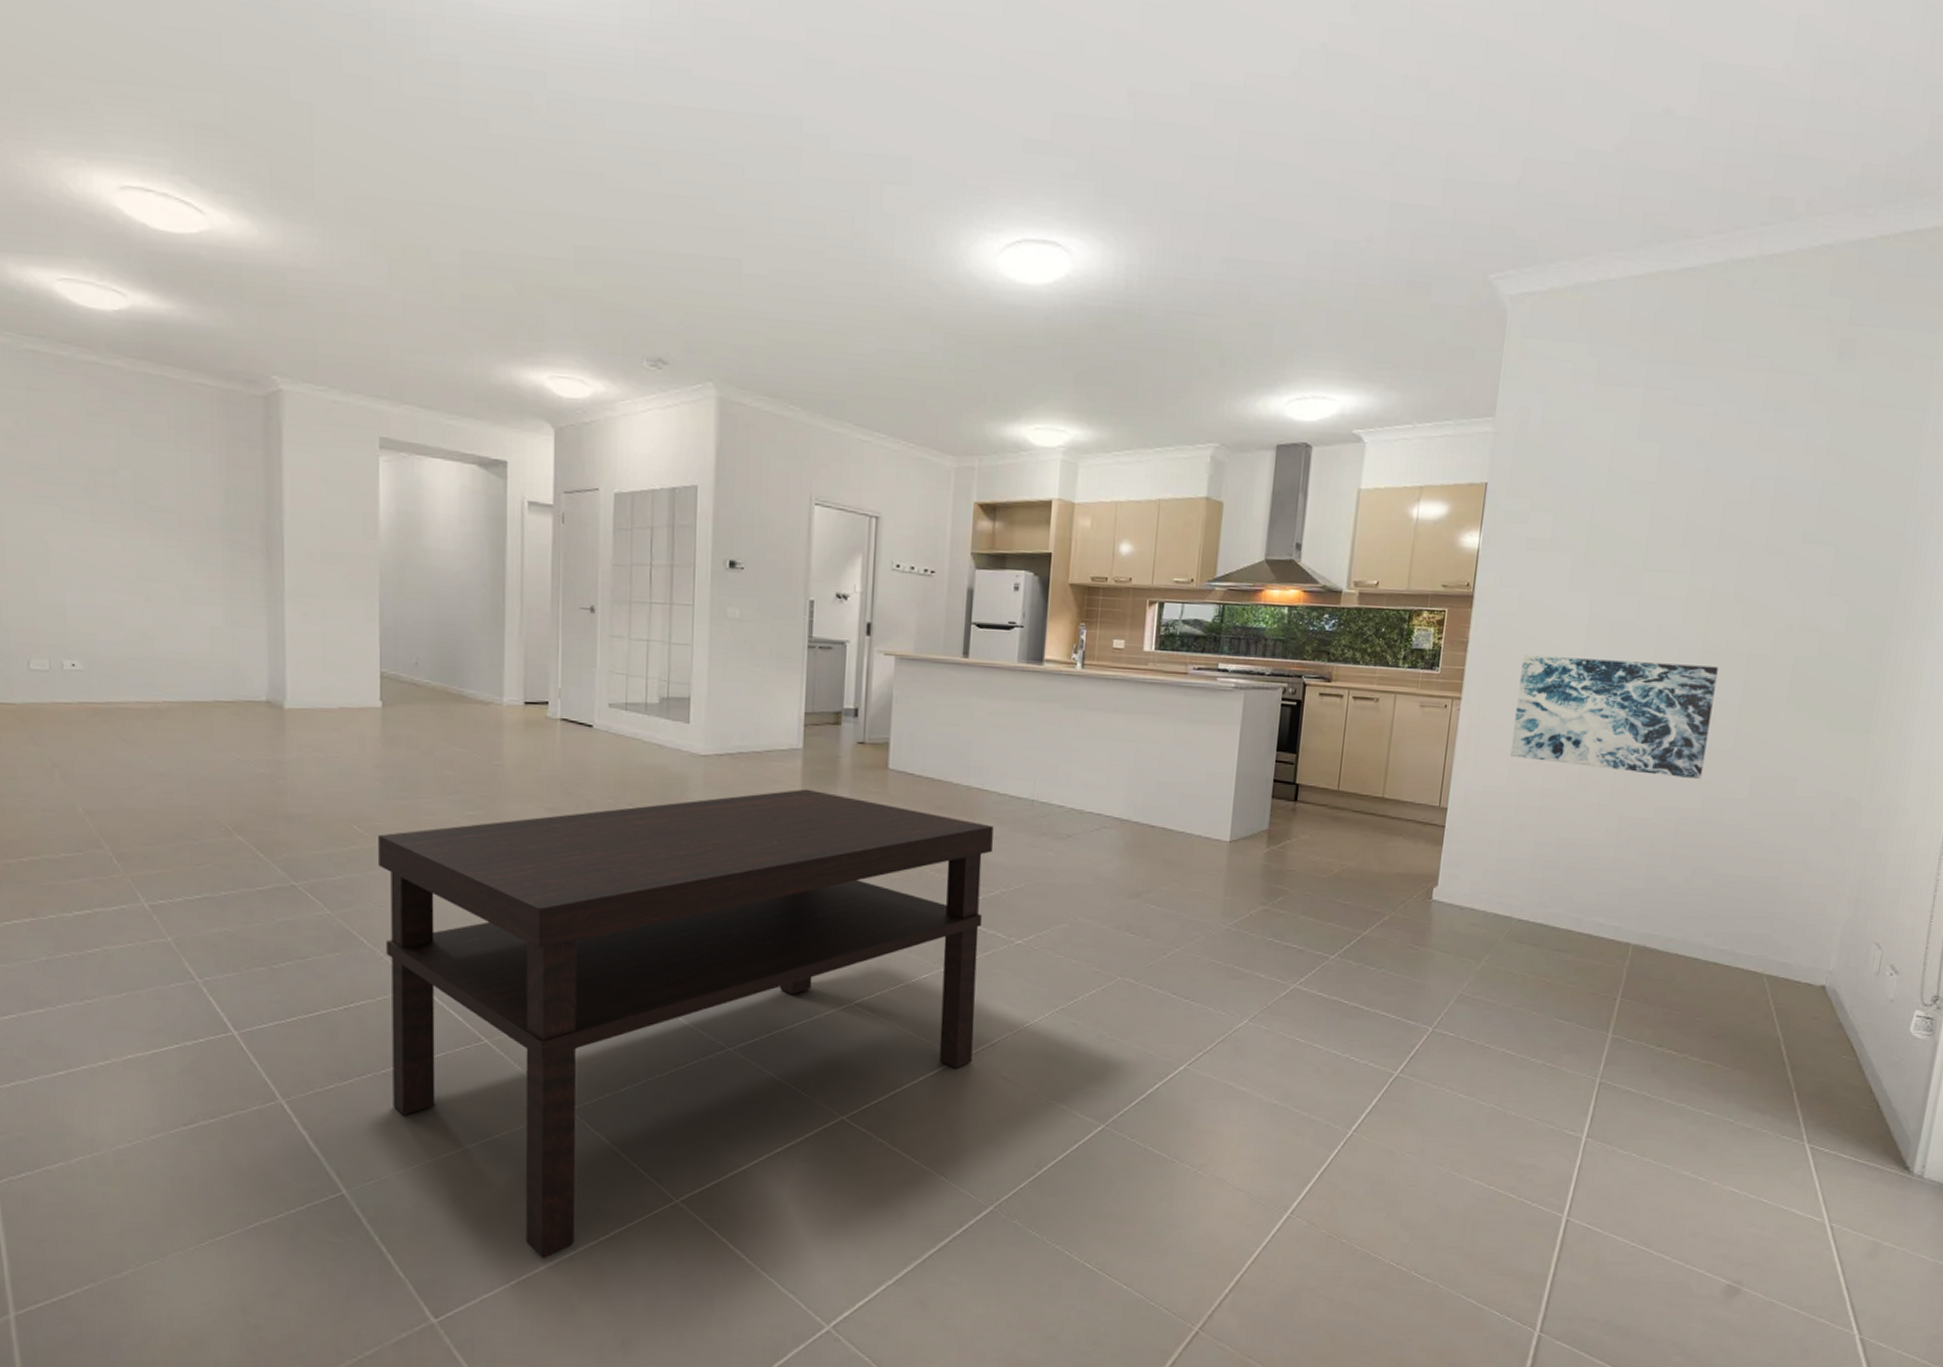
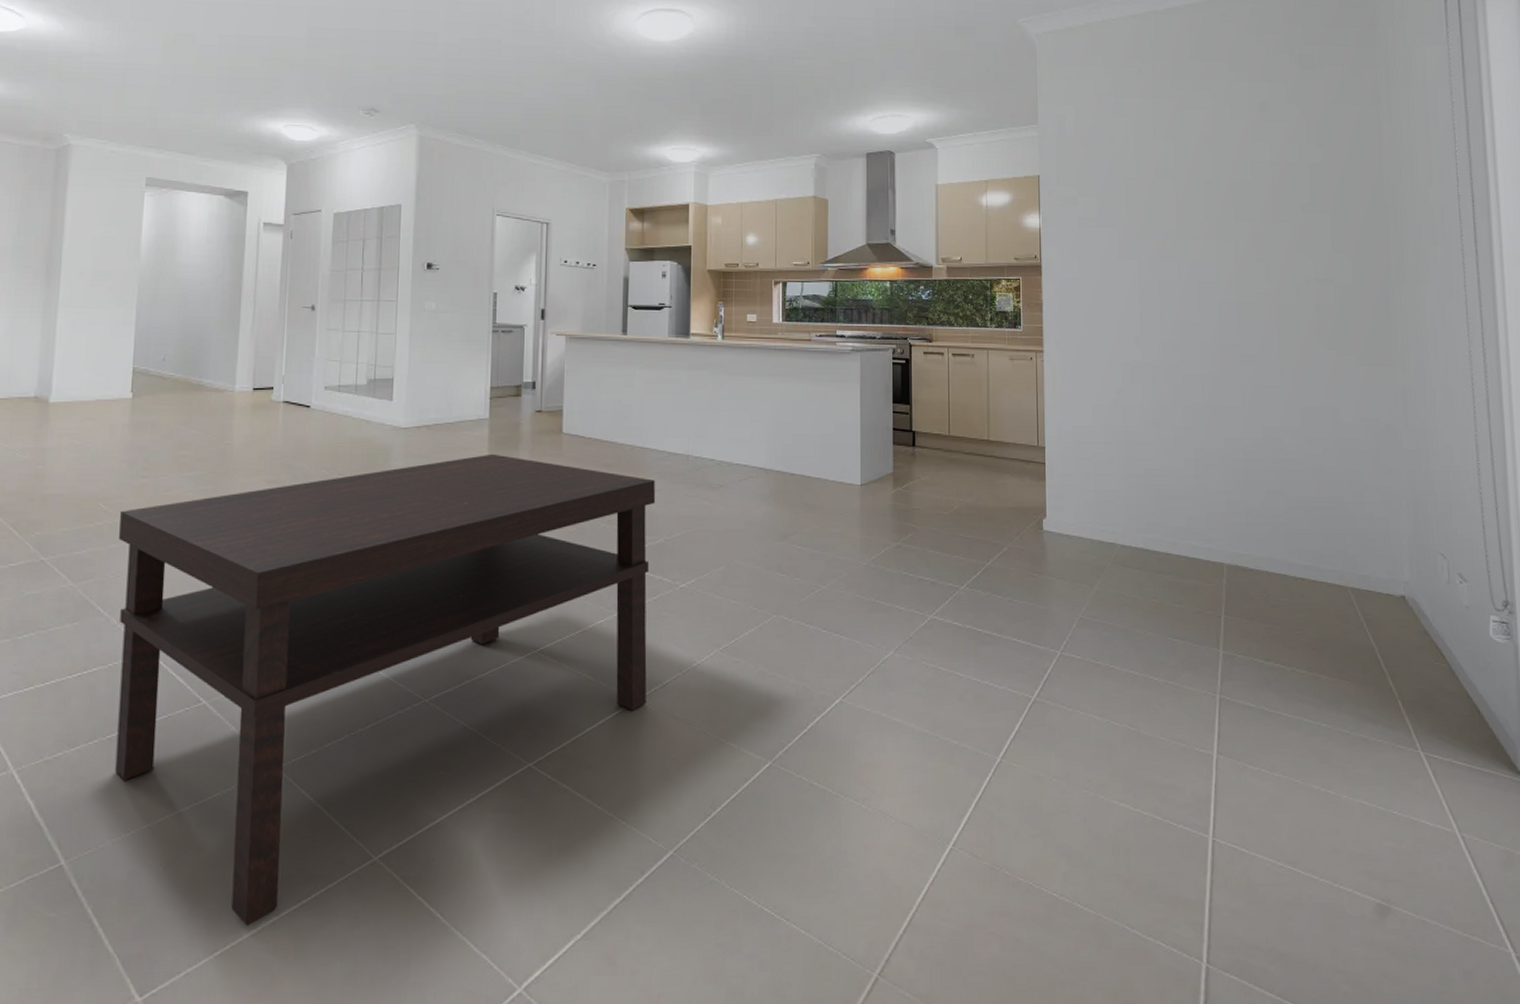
wall art: present [1510,655,1718,780] -> none [1090,313,1258,413]

